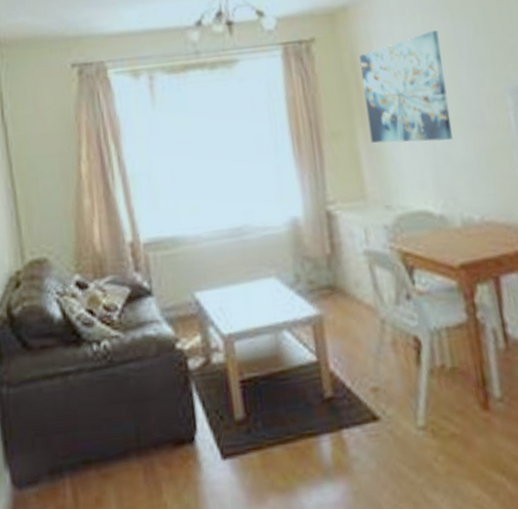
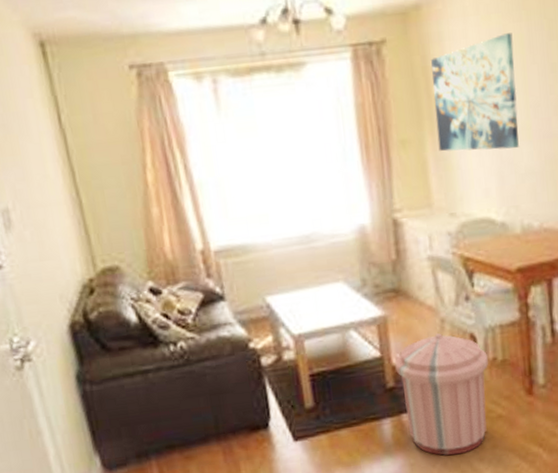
trash can: none [332,336,440,483] -> present [395,333,488,456]

